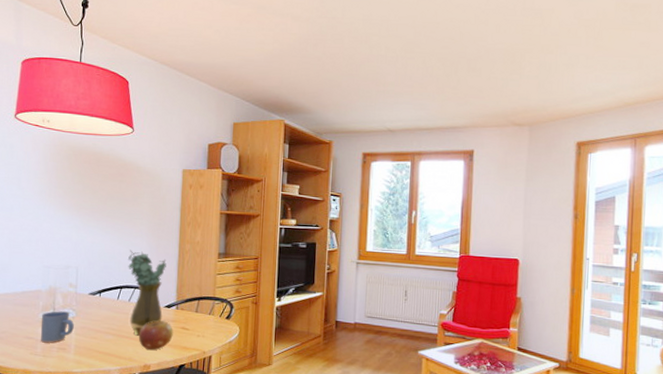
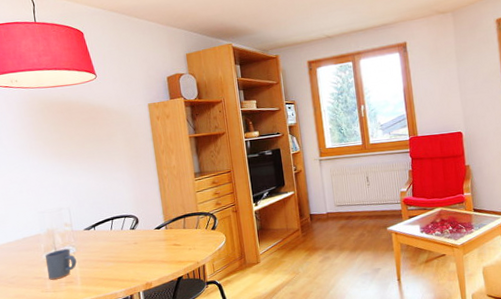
vase: present [128,250,166,336] -> none [114,183,155,259]
fruit: present [138,320,173,350] -> none [136,241,167,269]

